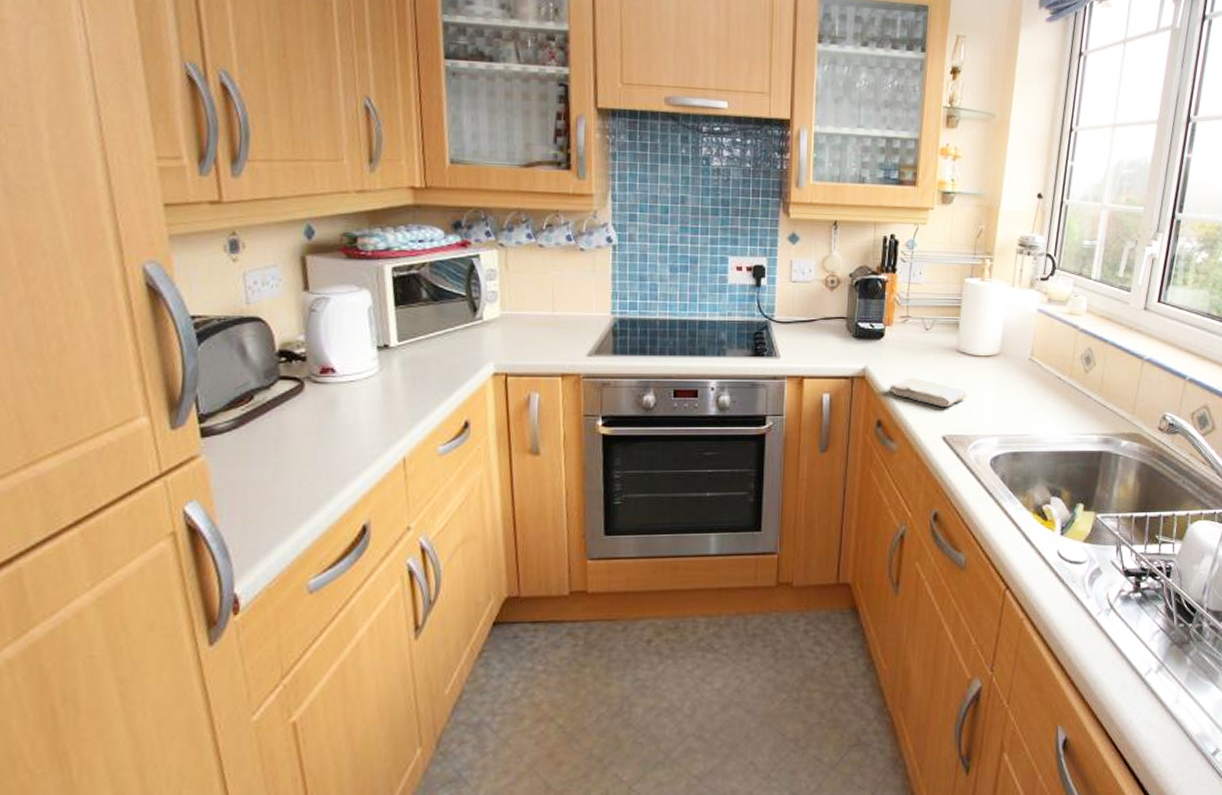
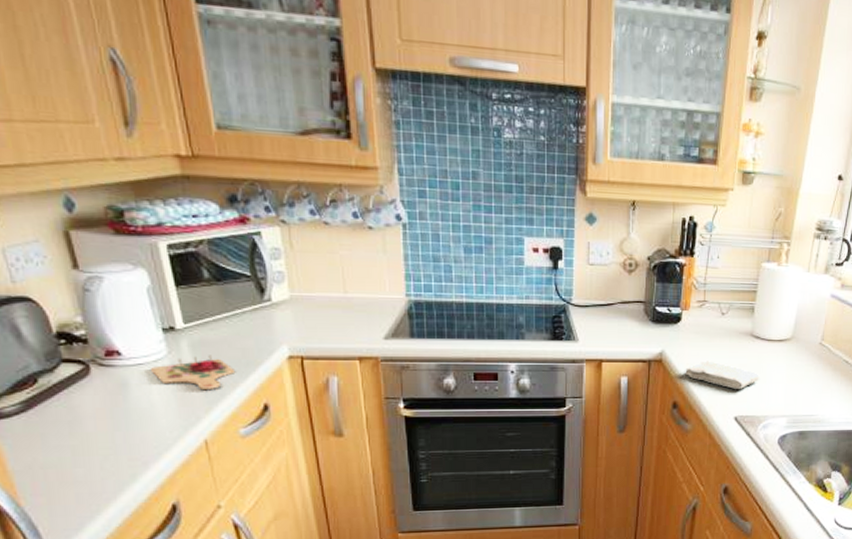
cutting board: none [360,372,440,406] -> present [150,355,234,389]

